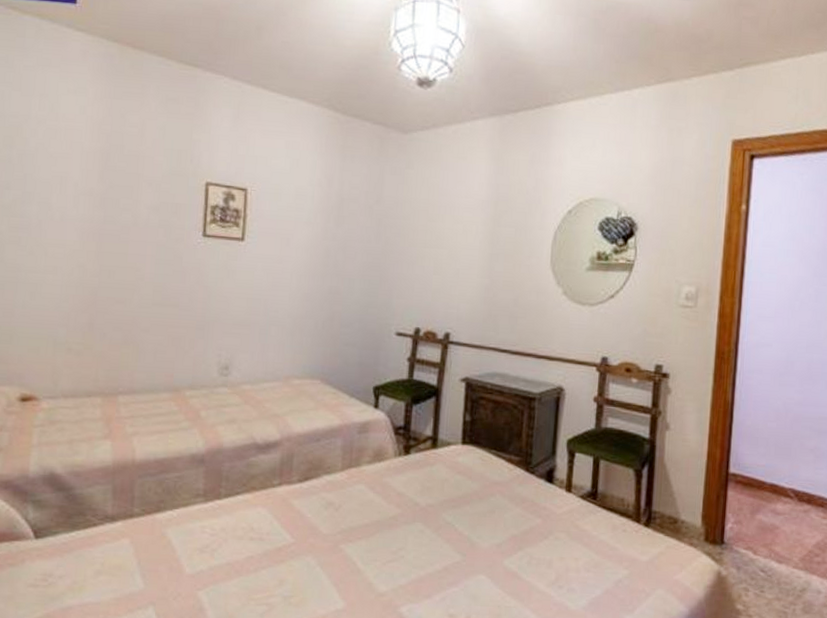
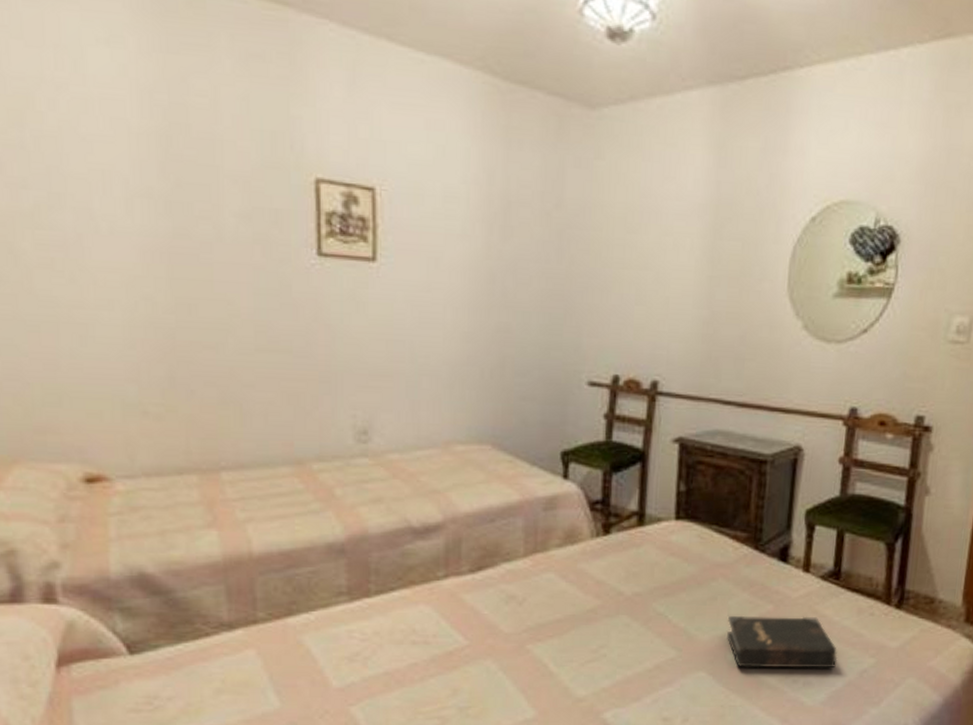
hardback book: none [503,526,596,577] -> present [727,615,838,669]

